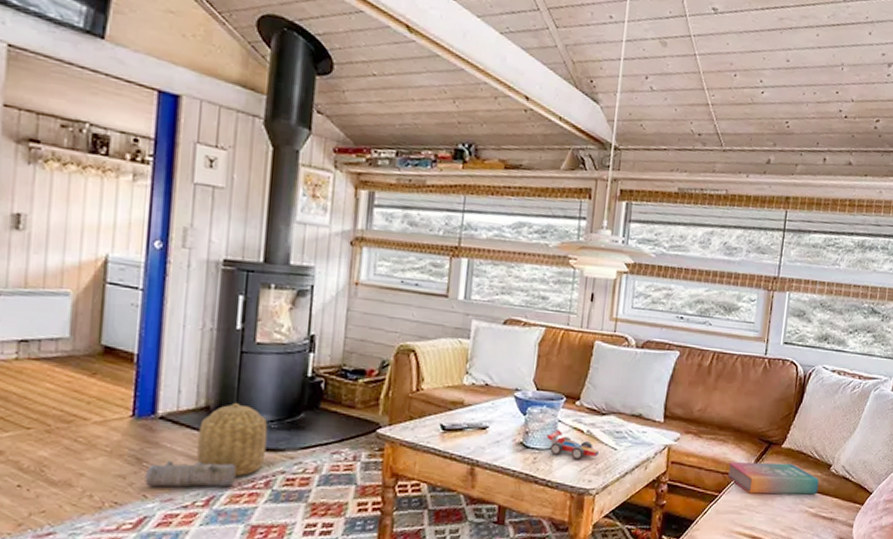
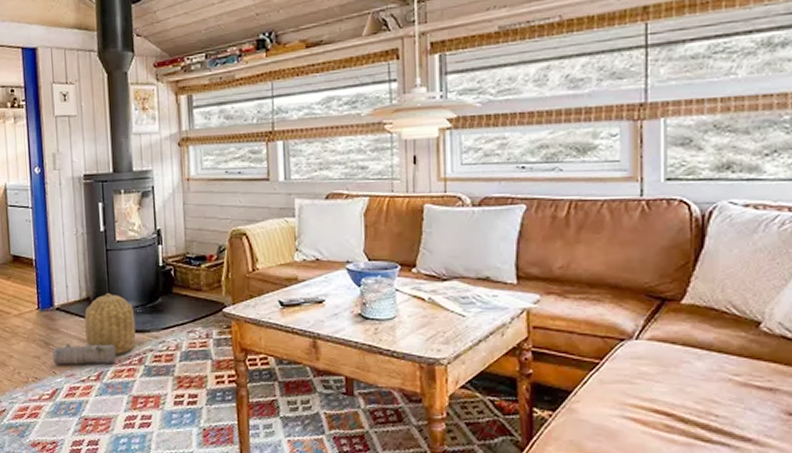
toy car: present [547,429,599,460] -> none [385,299,444,329]
book: present [727,462,819,495] -> none [608,323,745,360]

